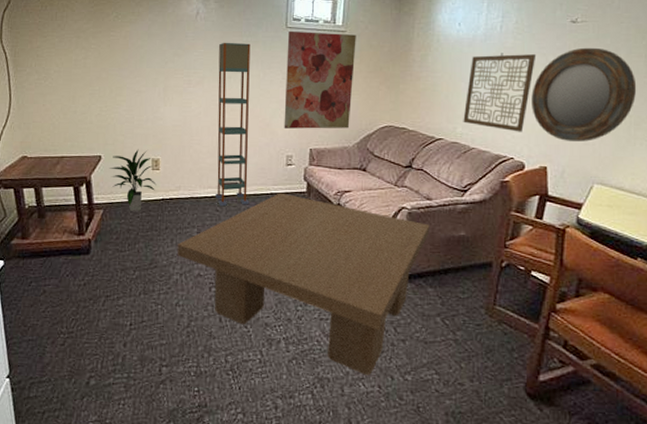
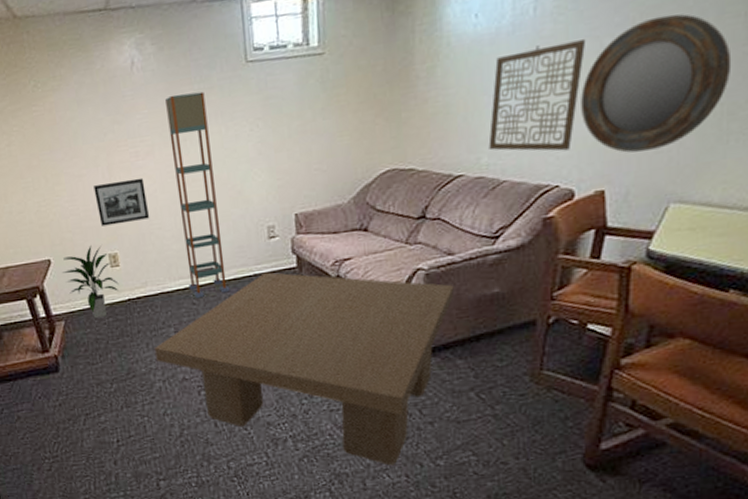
picture frame: none [149,100,192,136] -> present [93,177,150,226]
wall art: present [284,30,356,129] -> none [250,55,342,193]

